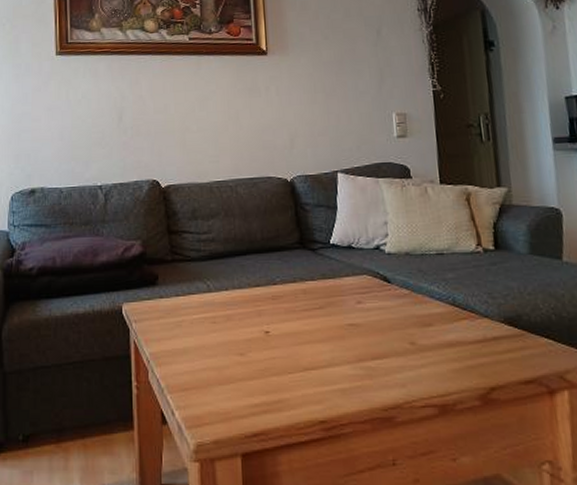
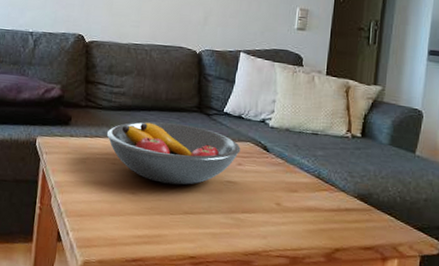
fruit bowl: none [200,265,357,338] -> present [106,121,241,185]

